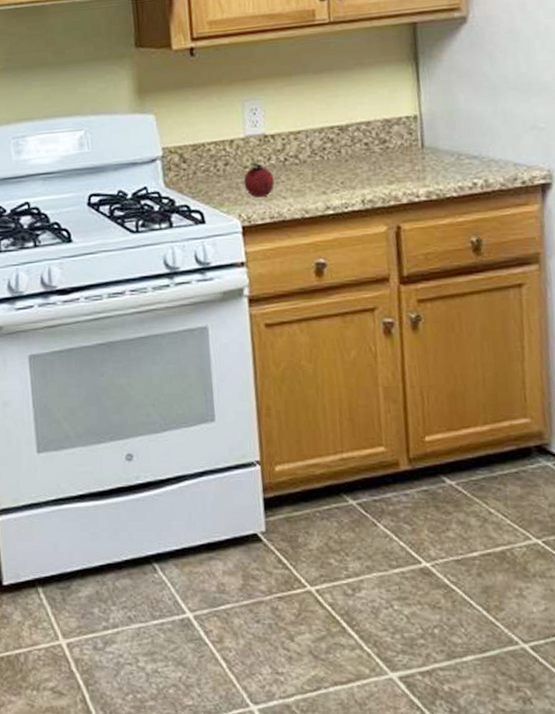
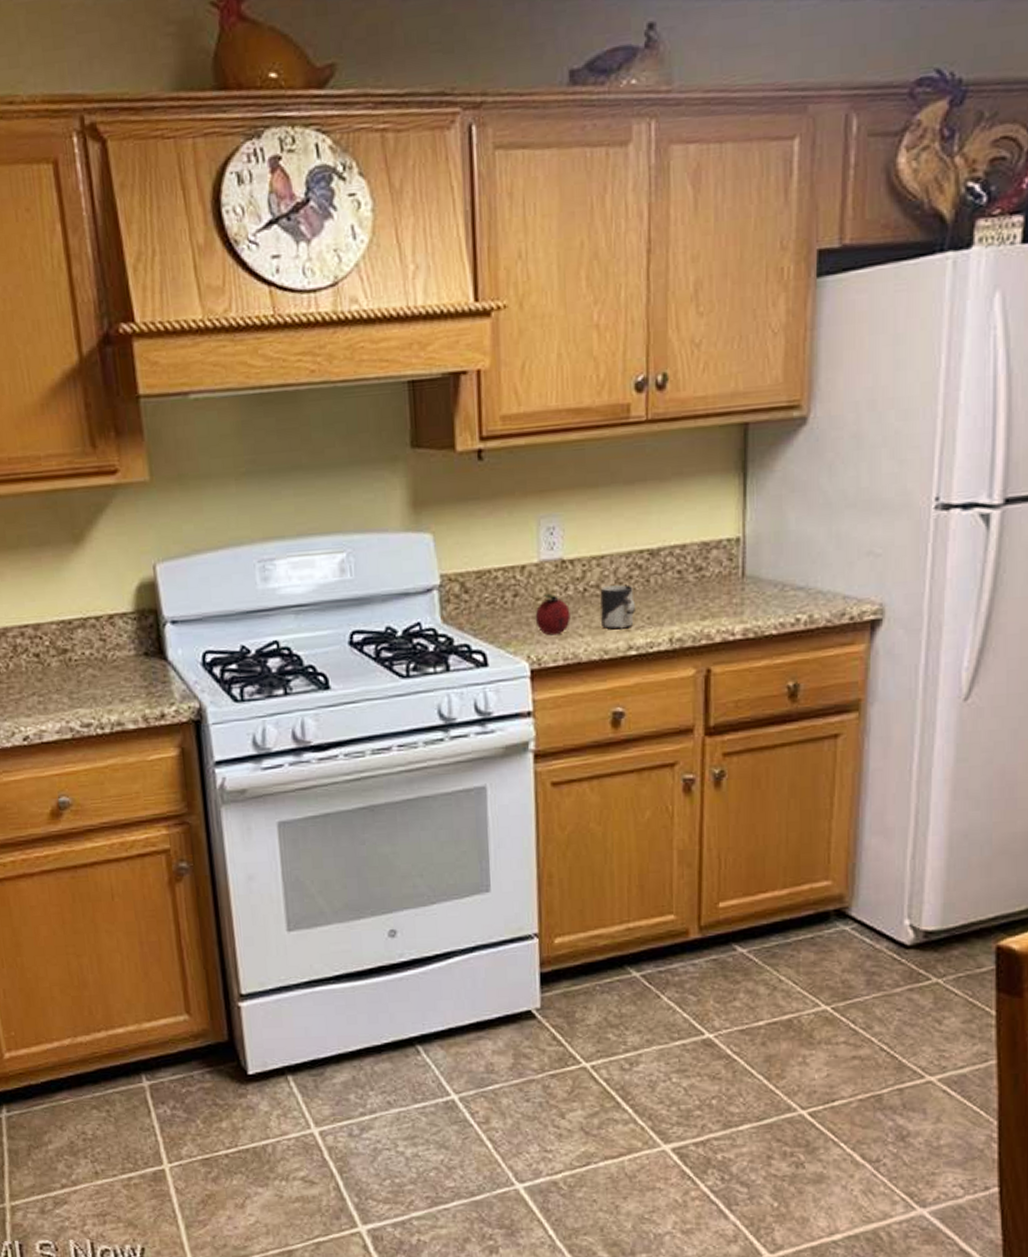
cup: none [298,155,330,193] -> present [600,585,635,630]

